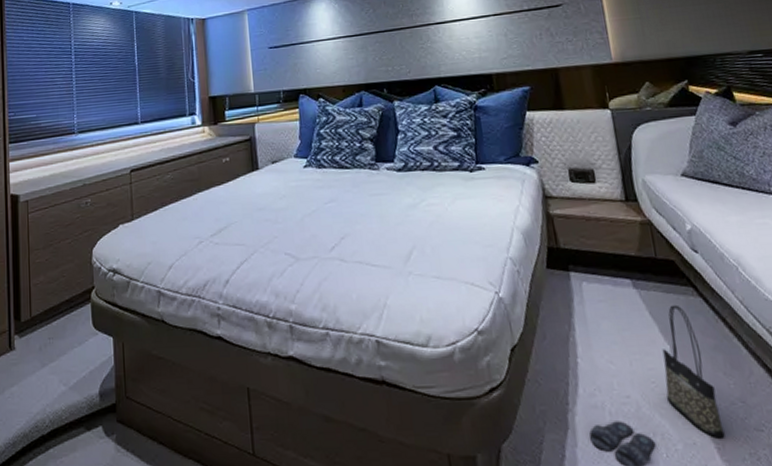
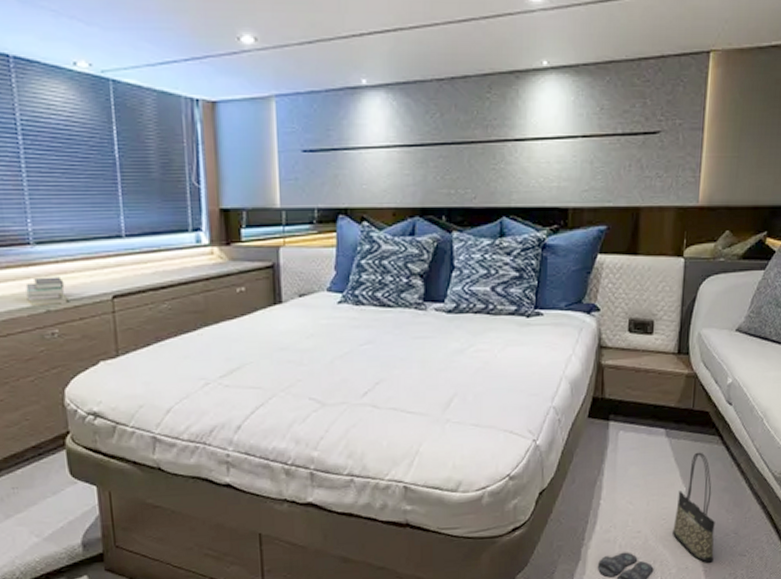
books: none [70,157,99,182] -> present [25,276,68,307]

